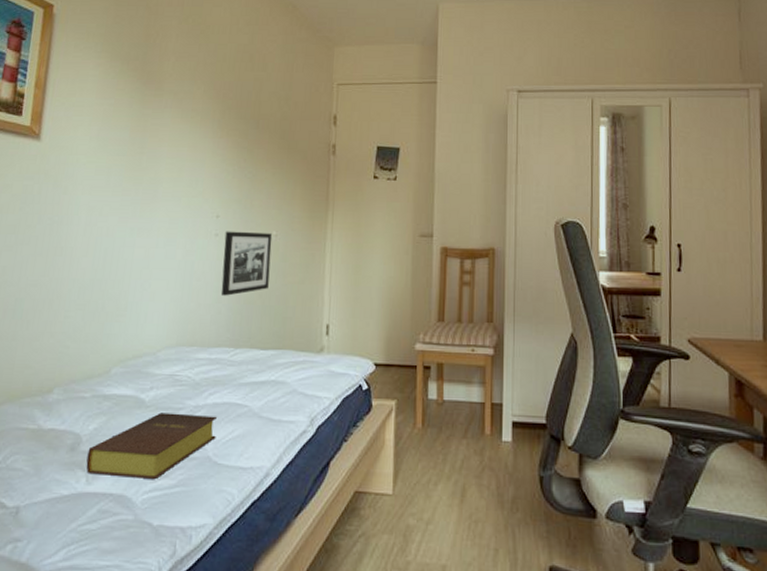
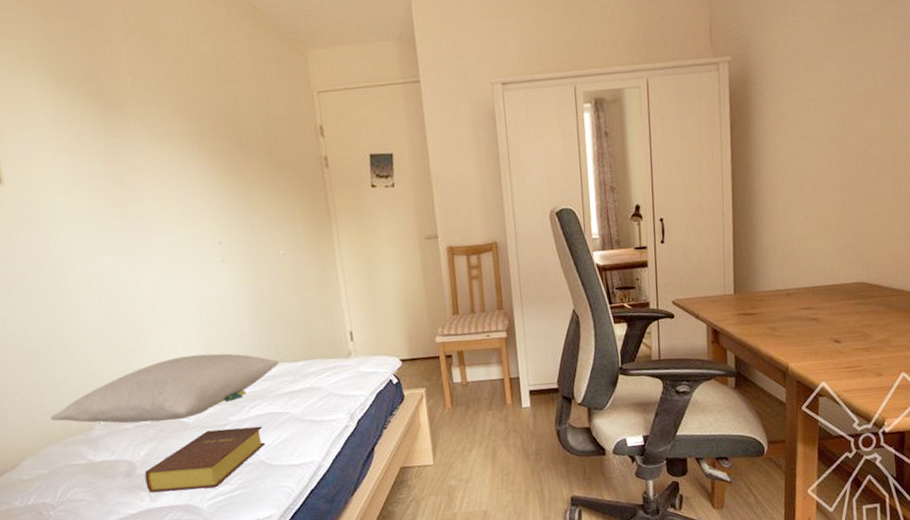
pillow: none [16,327,249,396] -> present [50,353,279,424]
picture frame: present [220,231,273,296] -> none [231,253,287,318]

